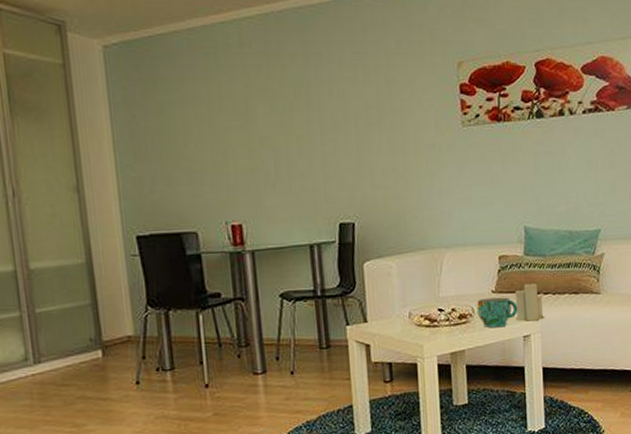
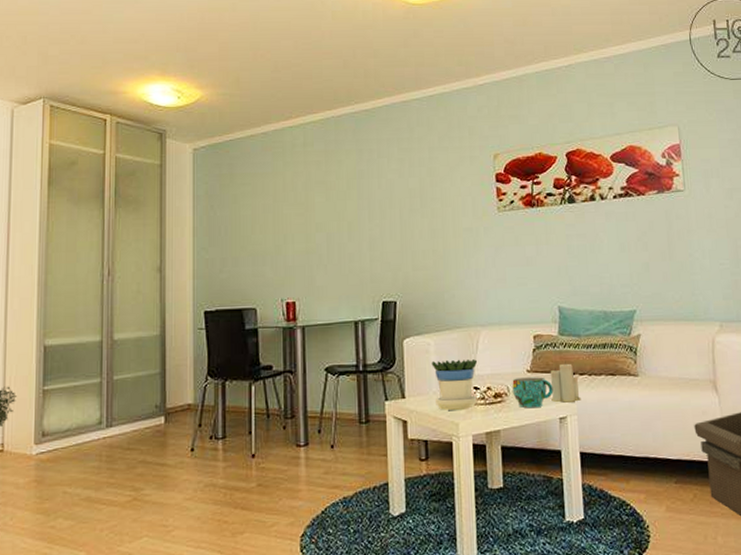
flowerpot: none [394,281,442,333] -> present [431,359,478,411]

